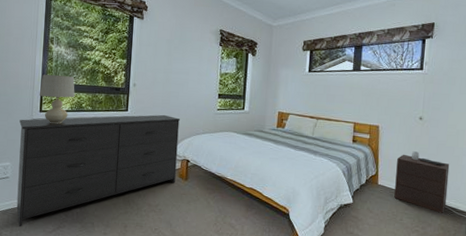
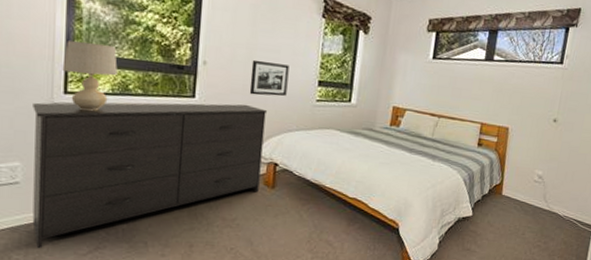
picture frame: none [167,80,196,108] -> present [249,59,289,96]
nightstand: present [394,151,450,213] -> none [518,158,580,227]

